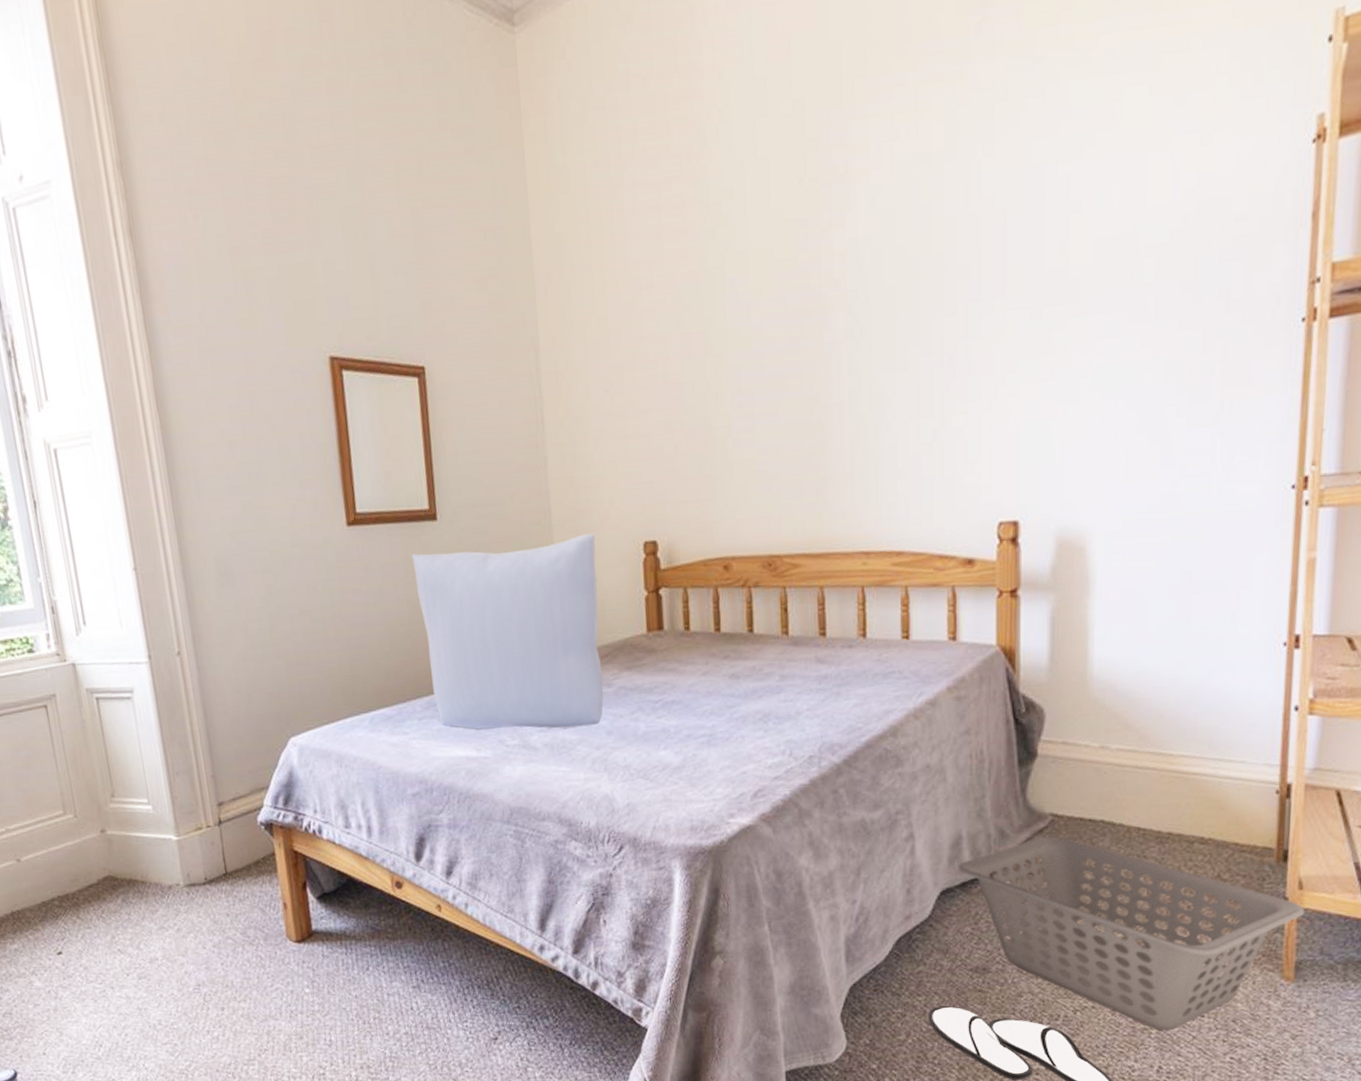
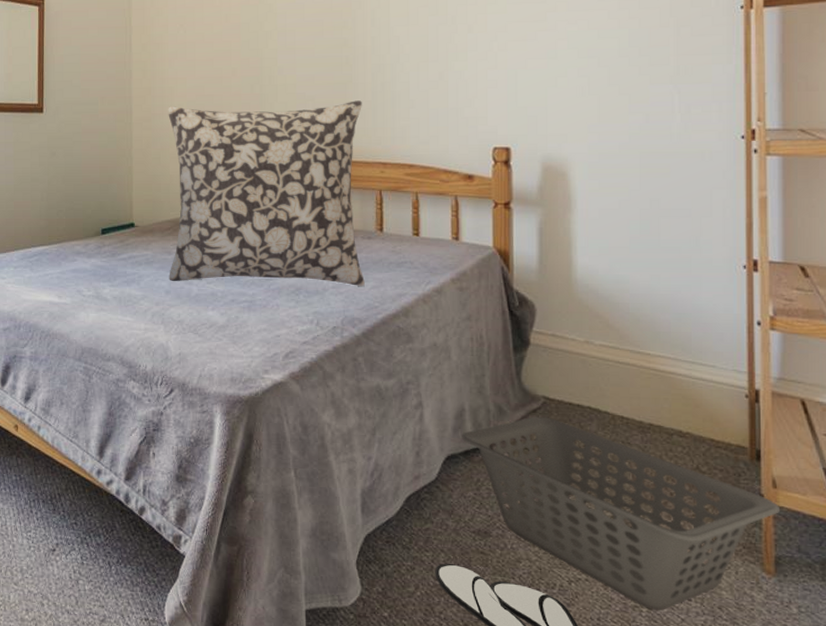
pillow: present [412,533,604,730] -> none [22,132,165,285]
pillow: none [596,474,845,719] -> present [168,100,365,286]

